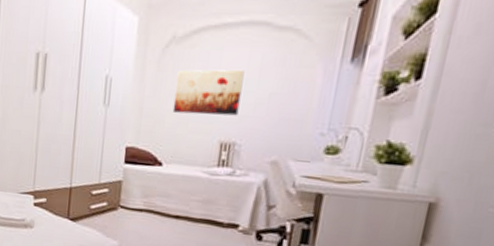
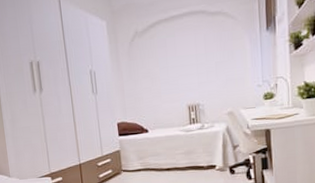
wall art: present [172,69,245,116] -> none [144,48,196,90]

